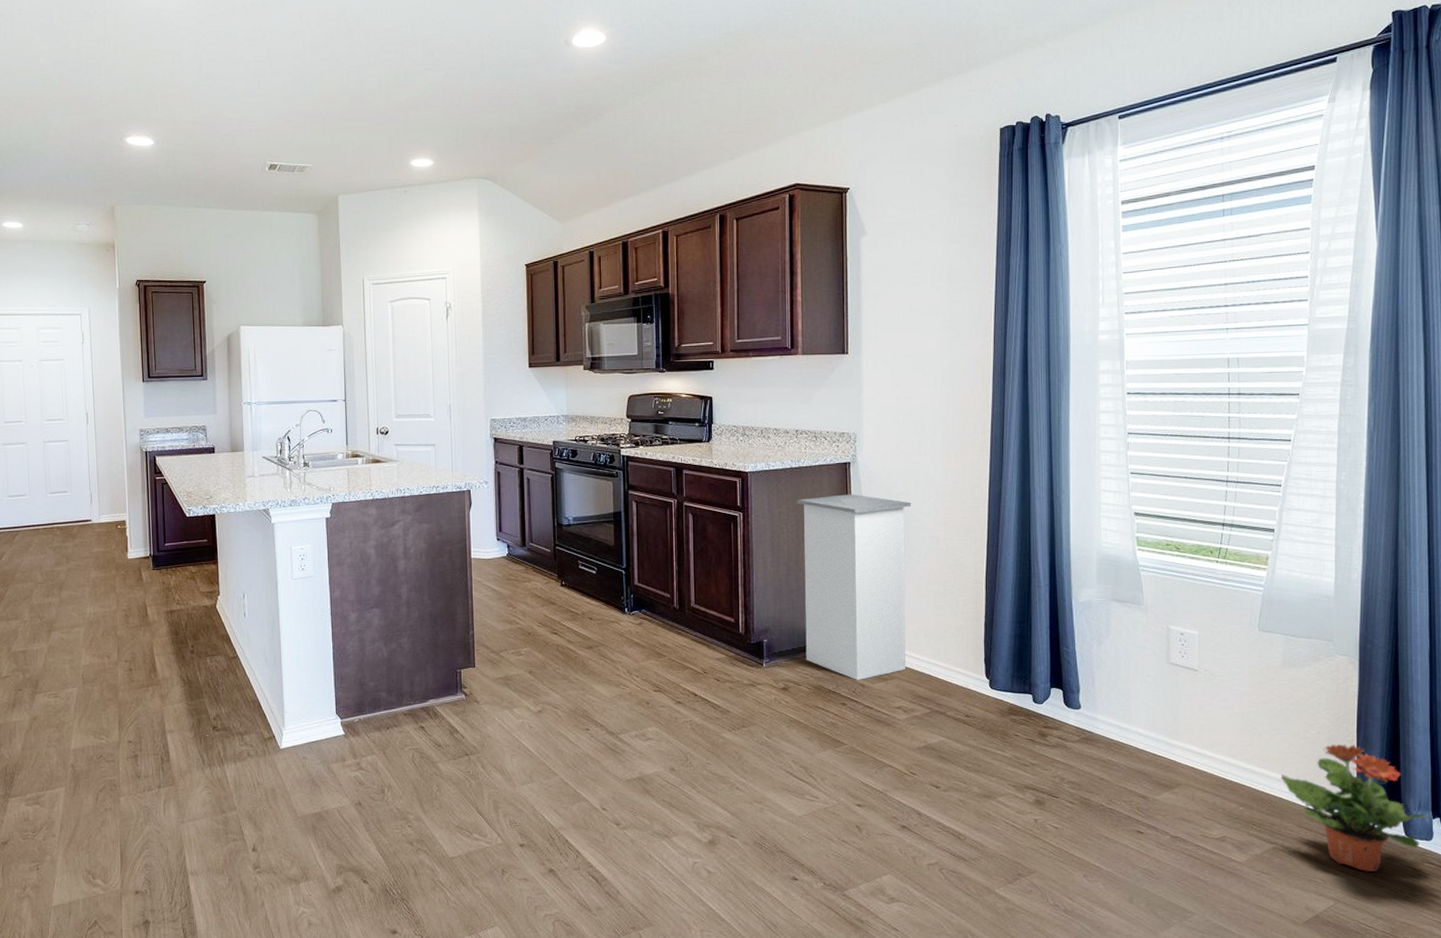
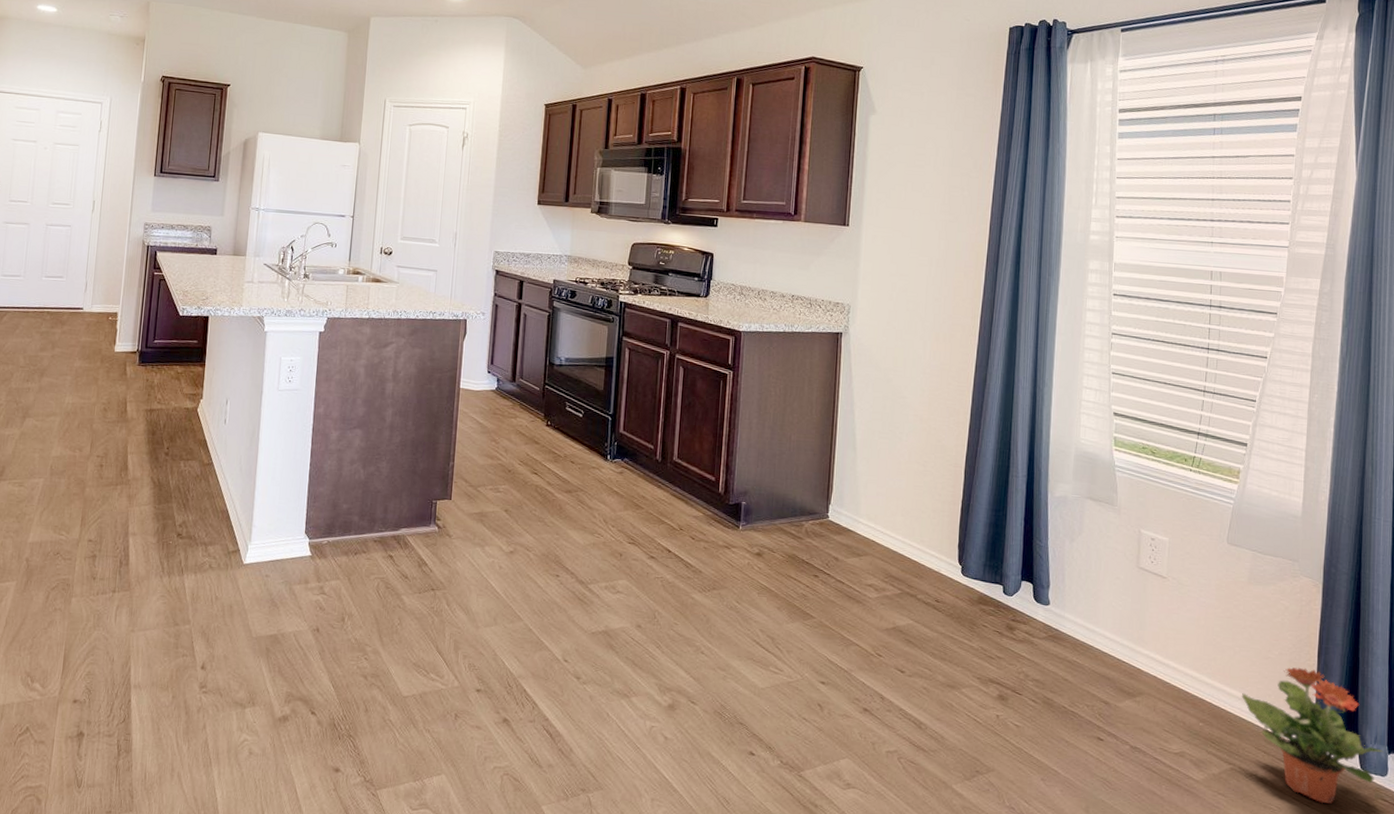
trash can: present [797,494,911,680] -> none [782,363,898,553]

